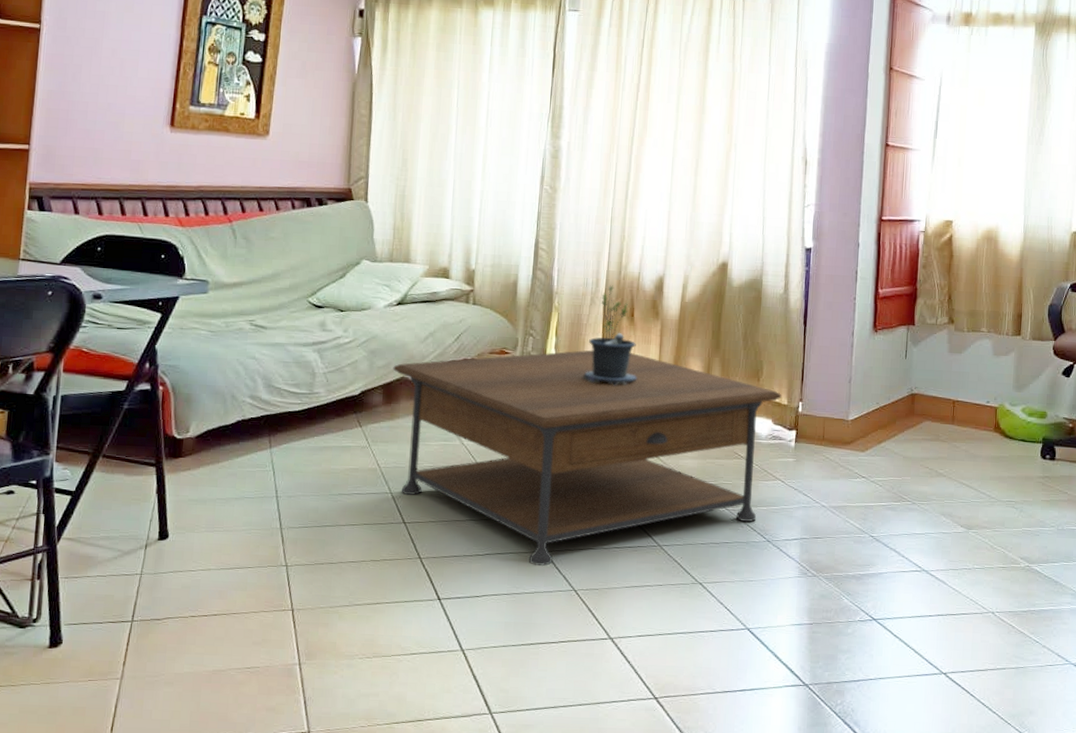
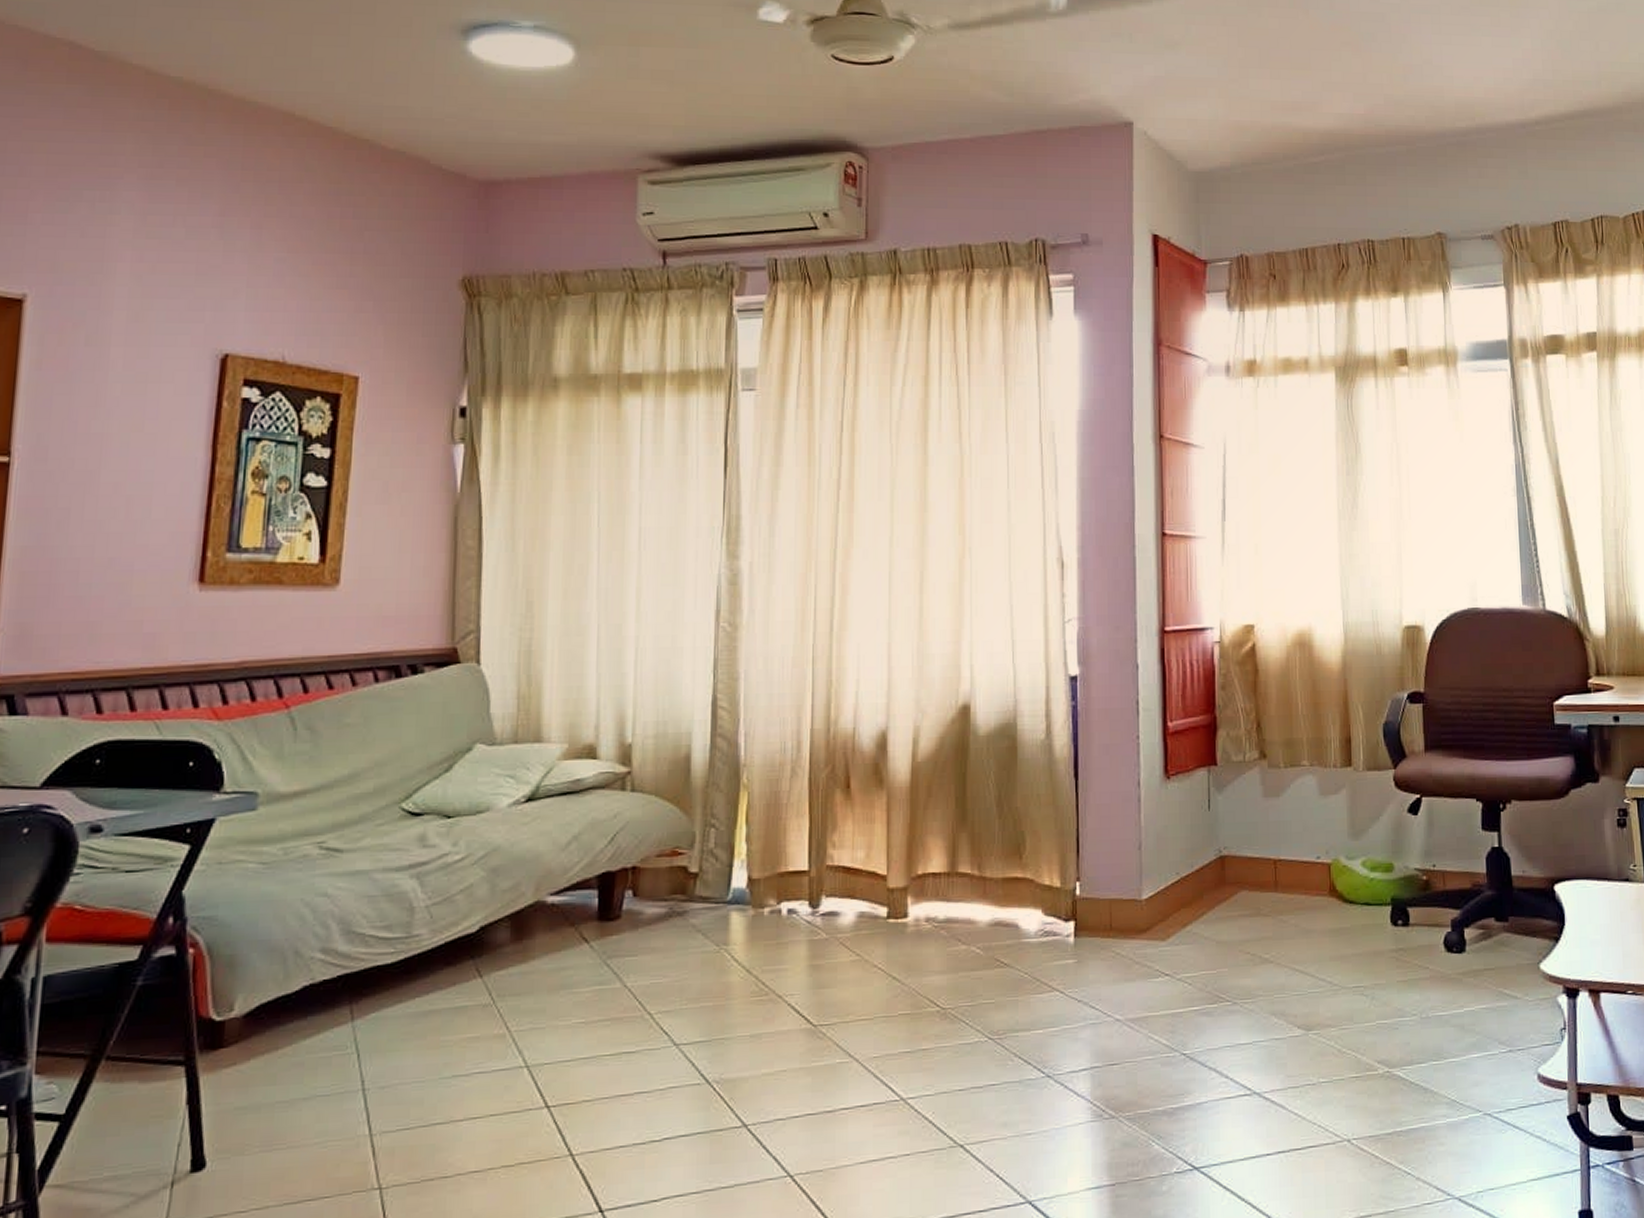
coffee table: present [393,350,782,567] -> none [523,837,1053,1148]
potted plant: present [582,285,637,386] -> none [785,748,860,885]

